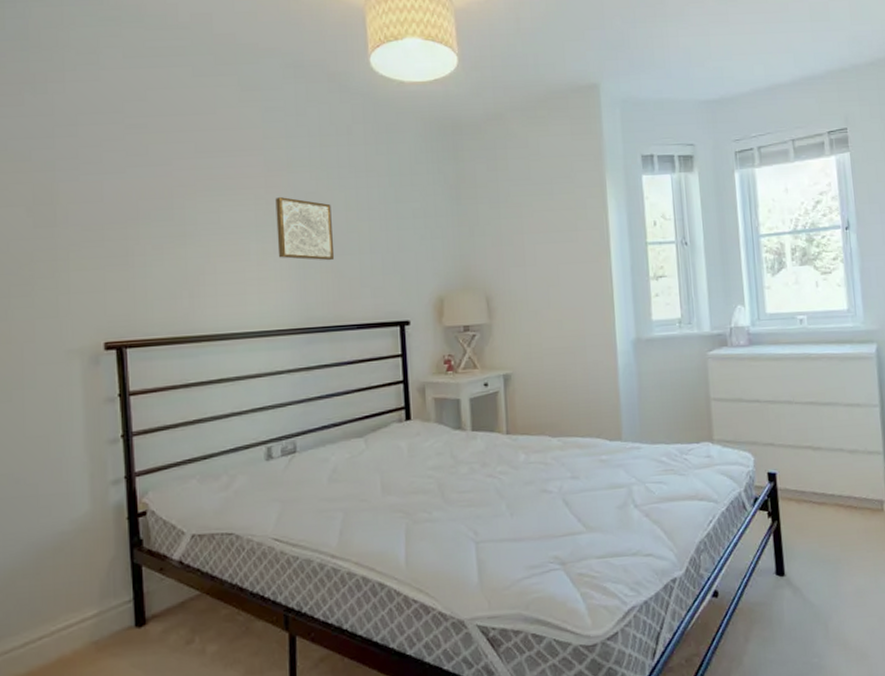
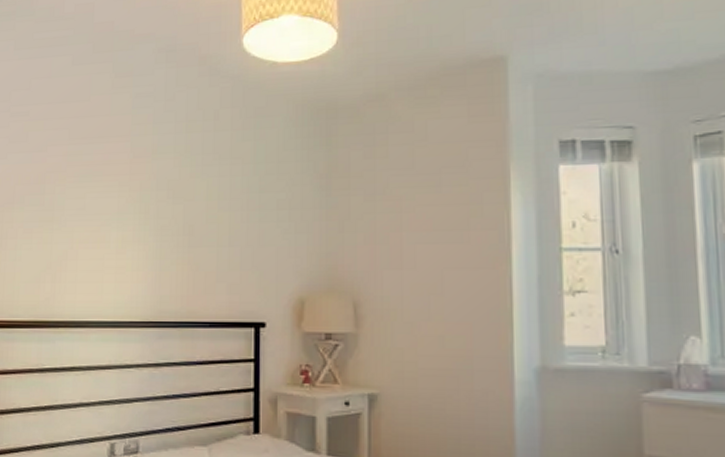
wall art: present [275,197,335,261] -> none [136,184,192,252]

